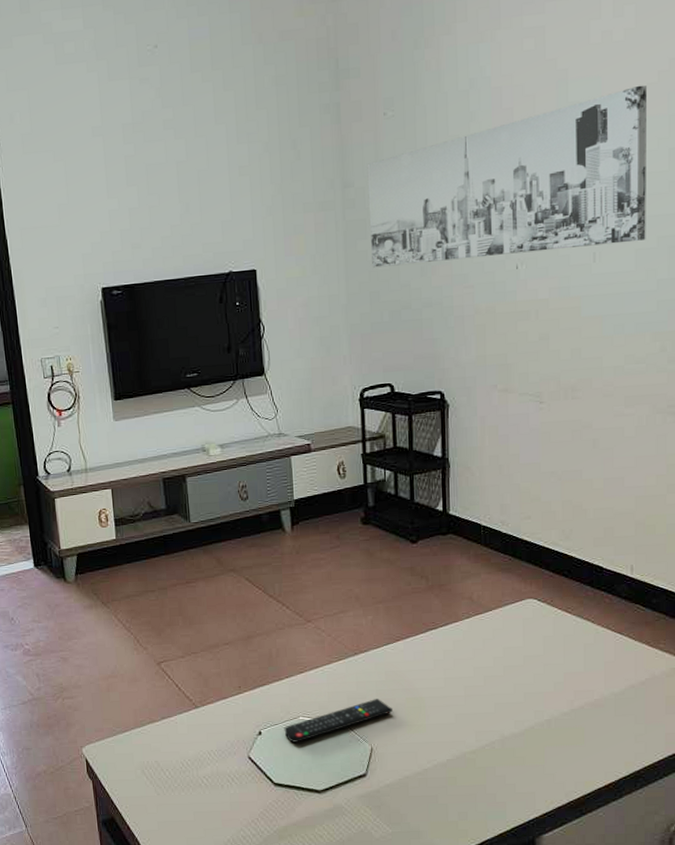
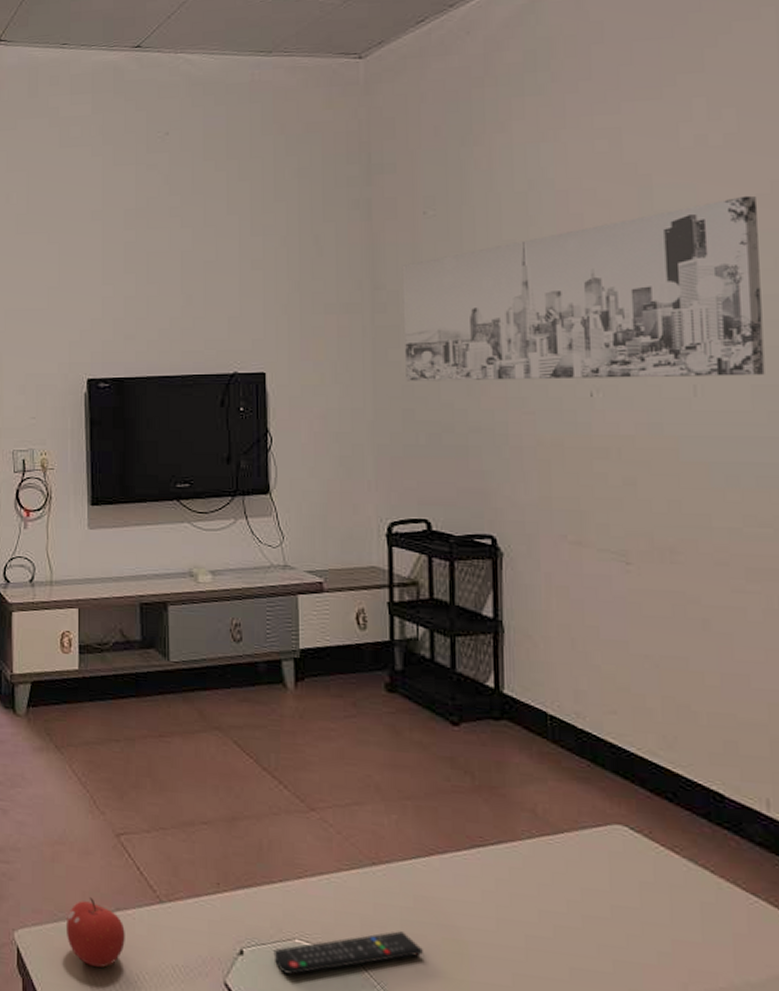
fruit: none [123,713,171,762] -> present [65,897,125,968]

